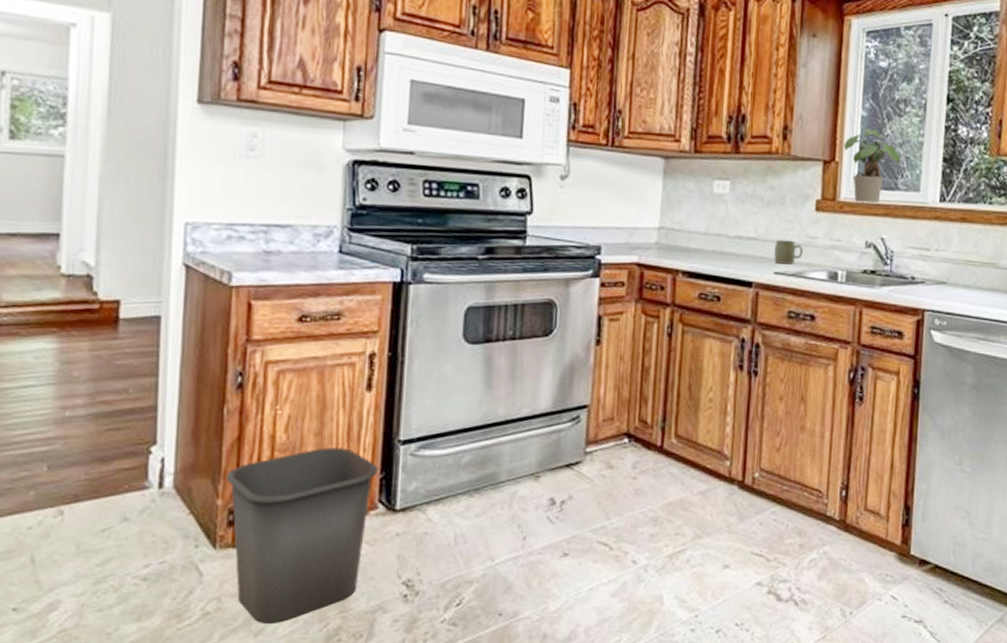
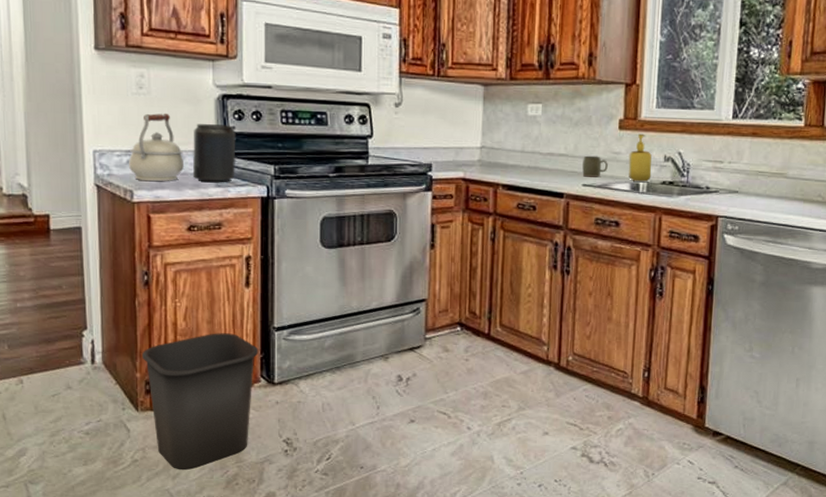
kettle: none [228,180,300,262] -> present [128,113,185,182]
soda can: none [309,194,367,264] -> present [192,124,236,183]
soap dispenser: none [825,216,852,270] -> present [628,133,652,182]
potted plant: present [843,129,901,204] -> none [643,53,696,121]

